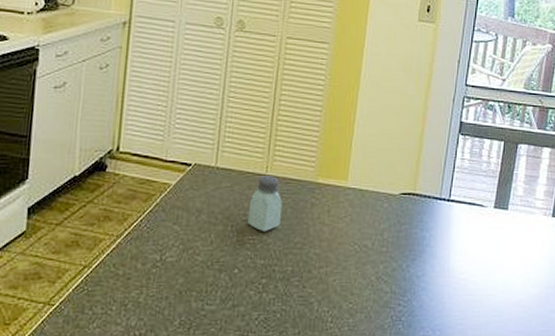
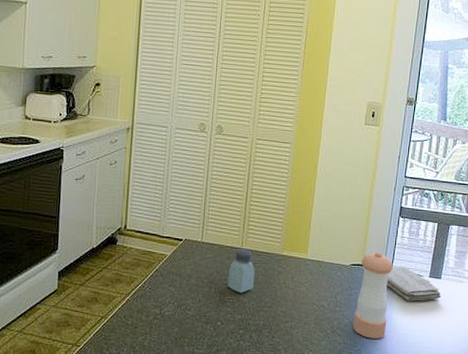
pepper shaker: none [402,178,451,286] -> present [353,252,393,339]
washcloth: none [443,195,508,237] -> present [387,266,441,301]

